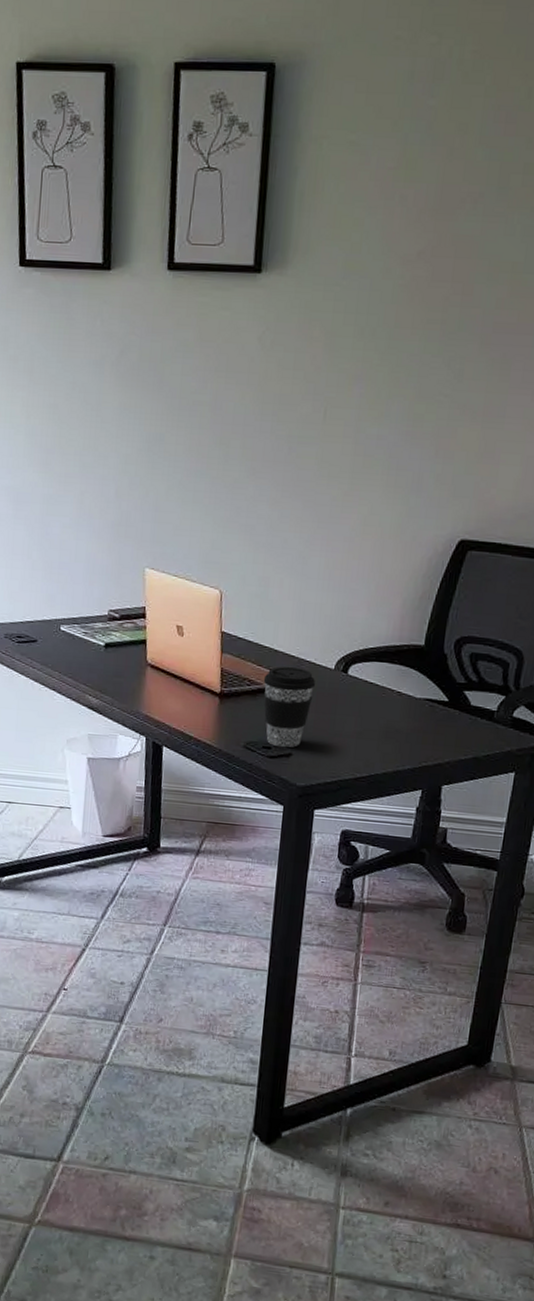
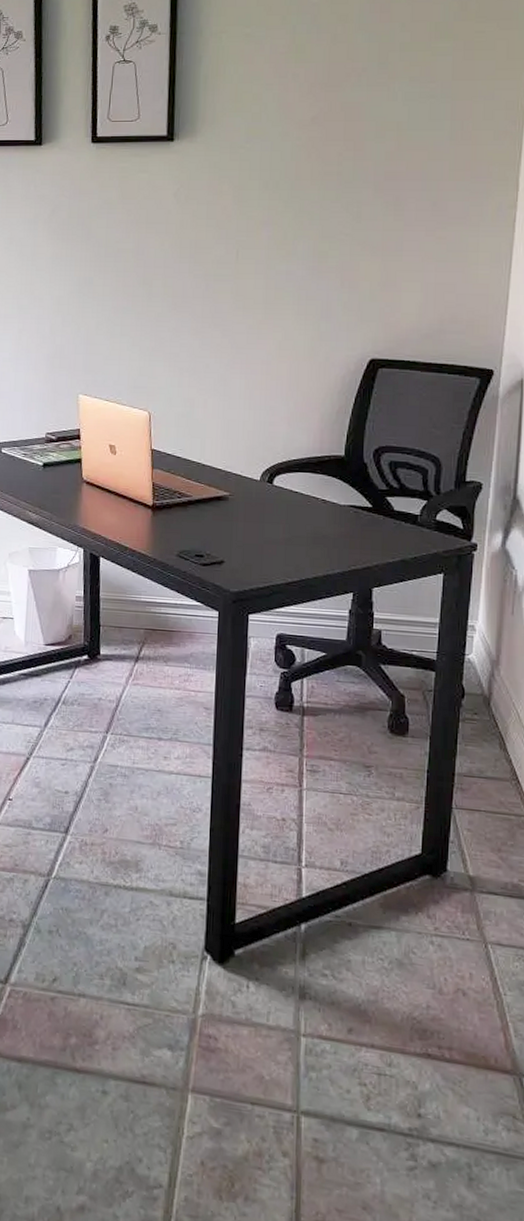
coffee cup: present [263,666,316,748] -> none [193,479,243,556]

